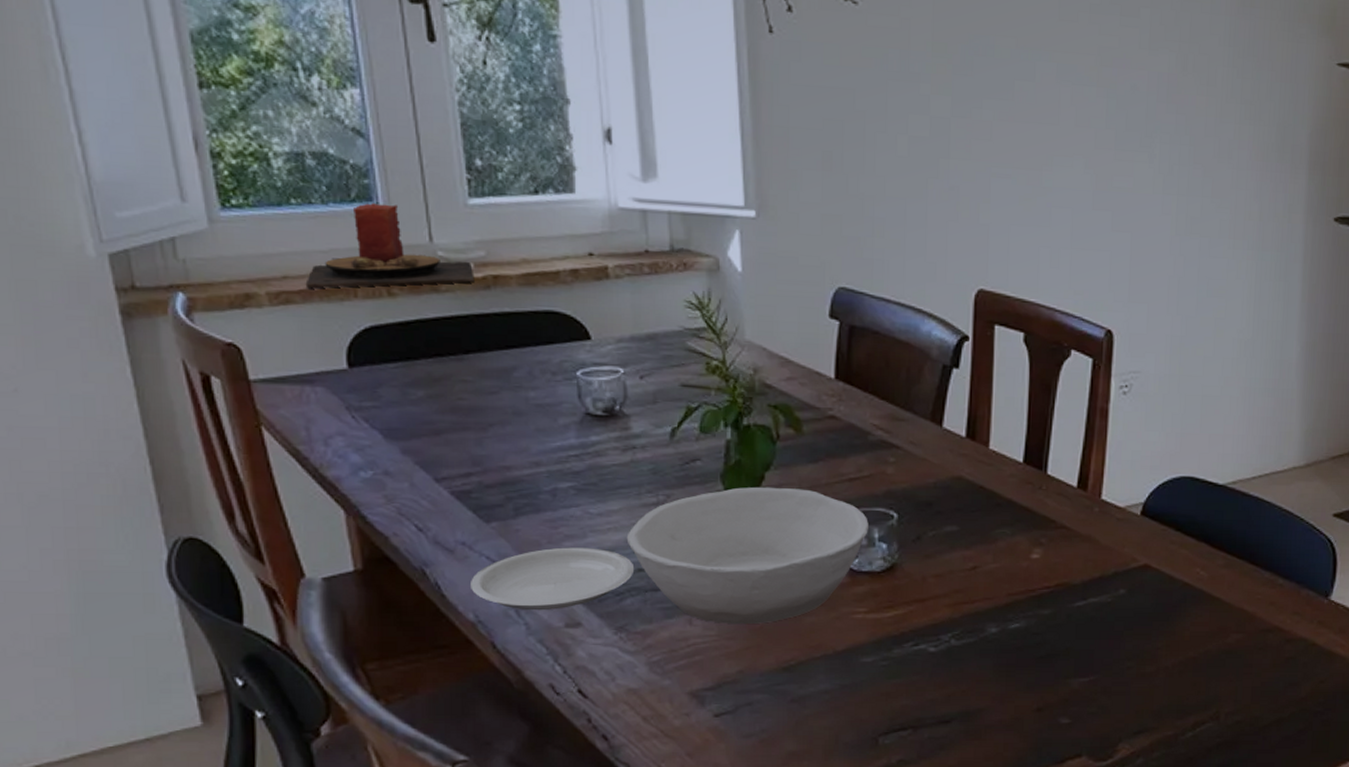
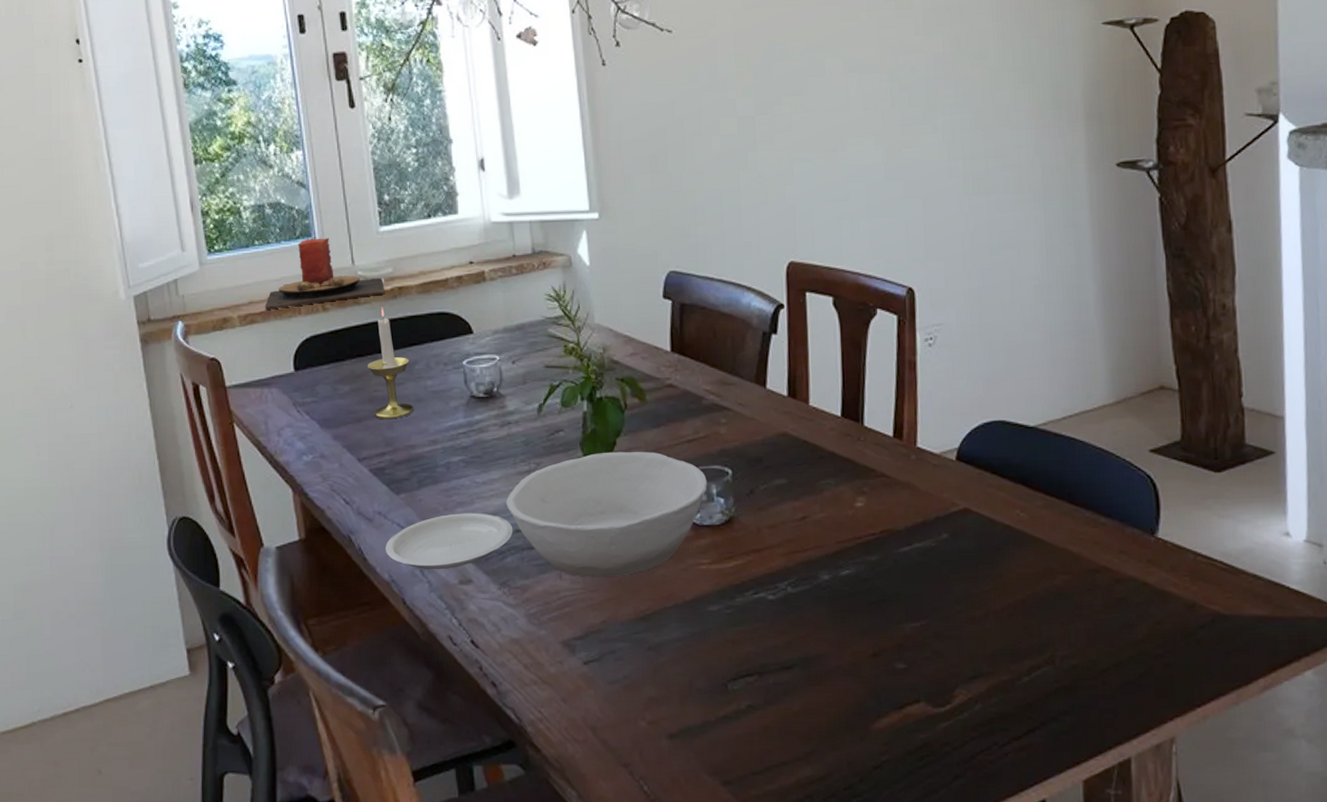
candlestick: none [450,298,512,435] -> present [368,307,414,420]

